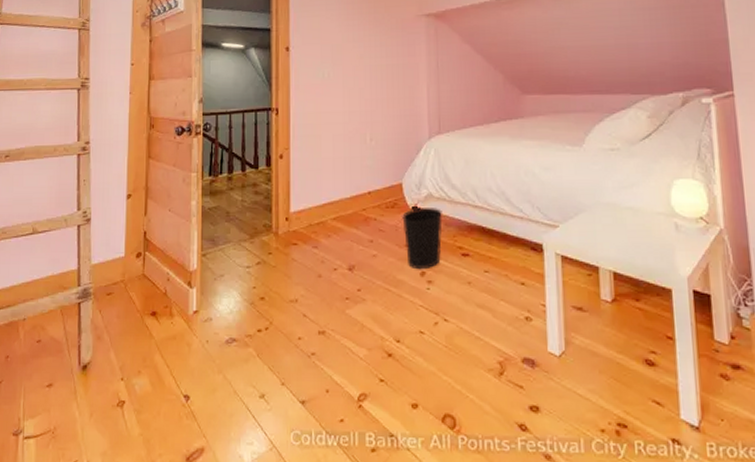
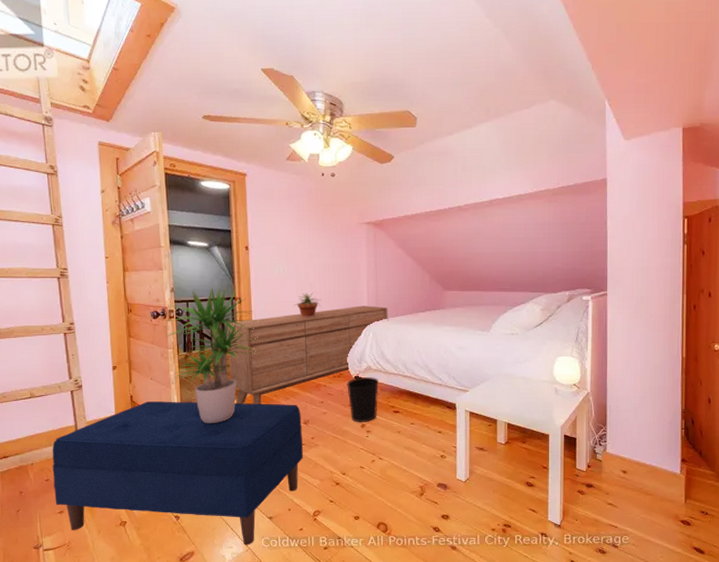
bench: none [44,239,346,442] -> present [52,401,303,545]
potted plant: none [189,94,297,269] -> present [165,286,259,424]
sideboard: none [261,115,454,244] -> present [228,305,389,405]
potted plant: none [339,100,373,132] -> present [293,292,322,318]

